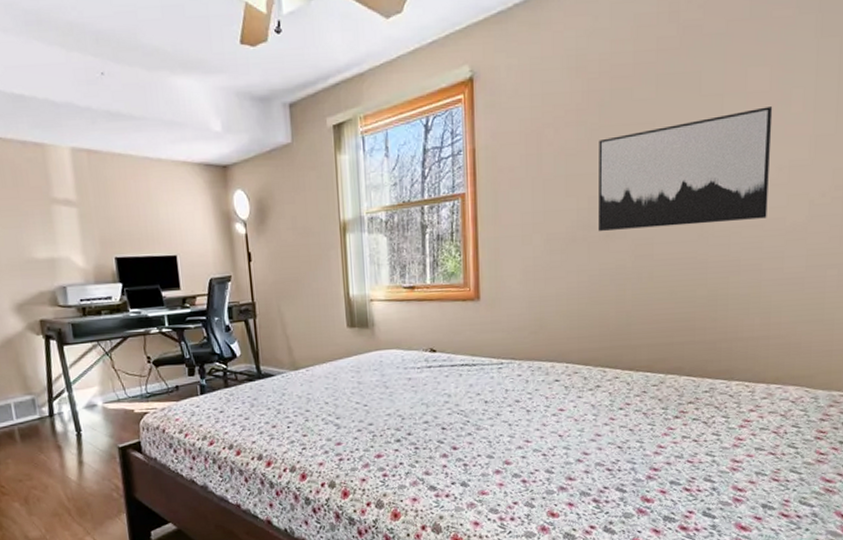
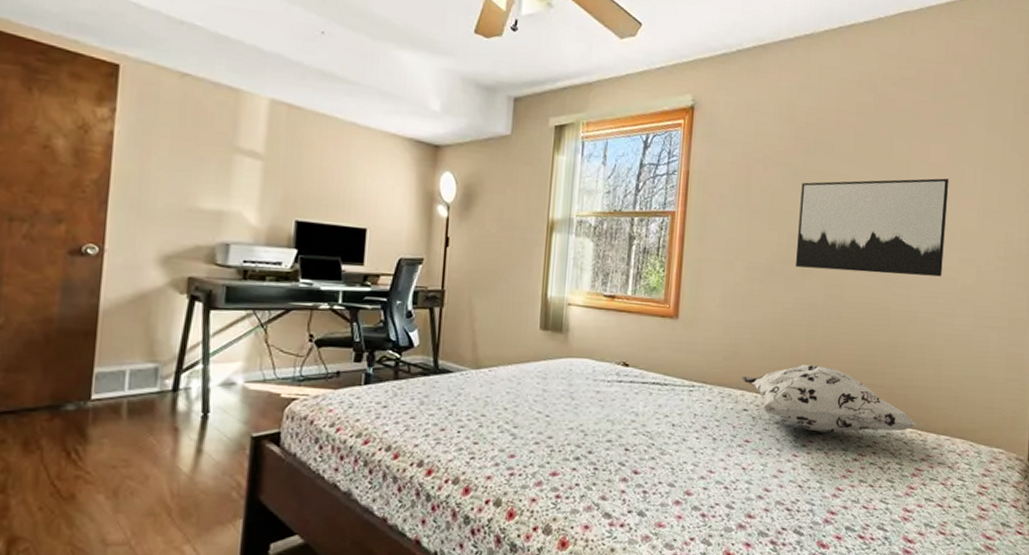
decorative pillow: none [551,329,745,394] -> present [742,365,918,433]

